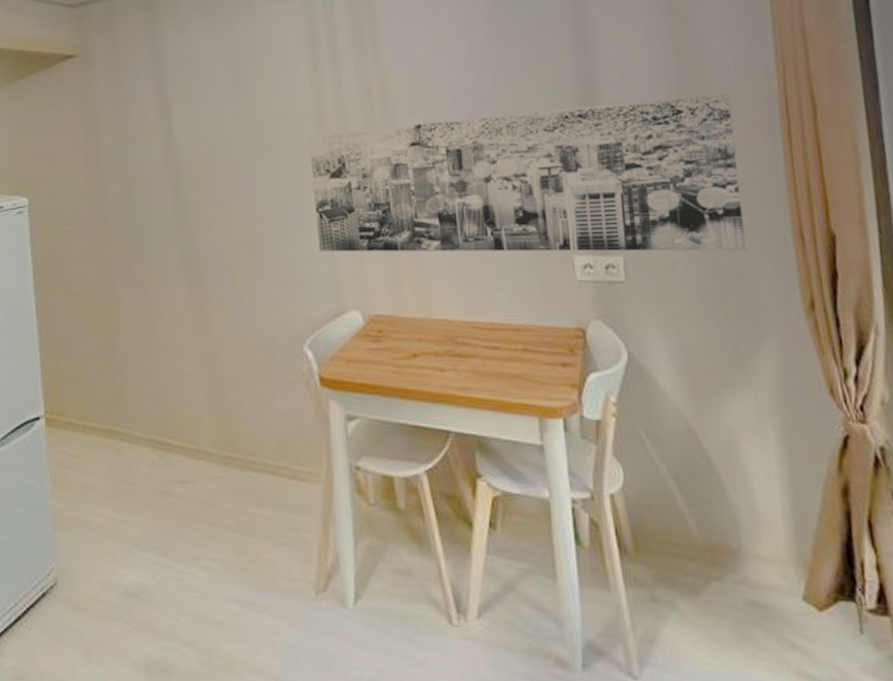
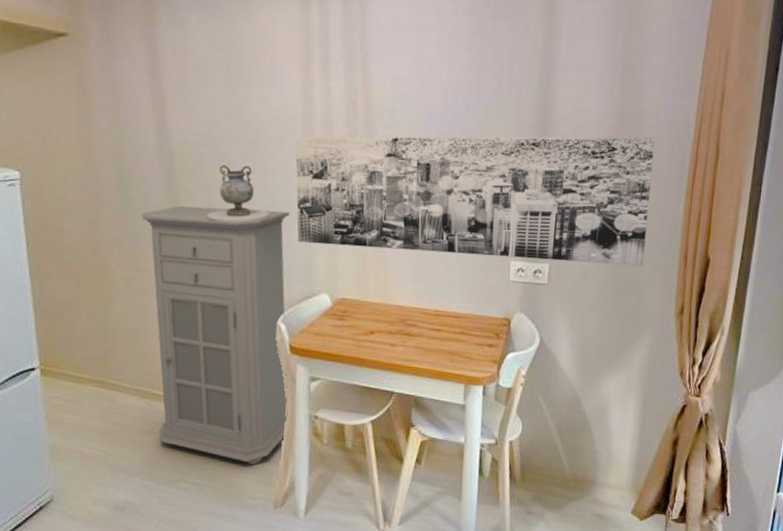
cabinet: none [149,217,324,533] -> present [141,206,289,465]
decorative vase: none [217,170,285,234] -> present [206,165,269,222]

